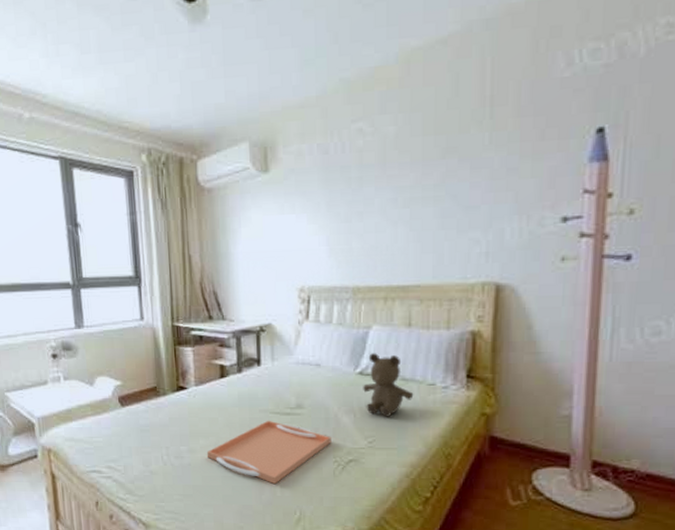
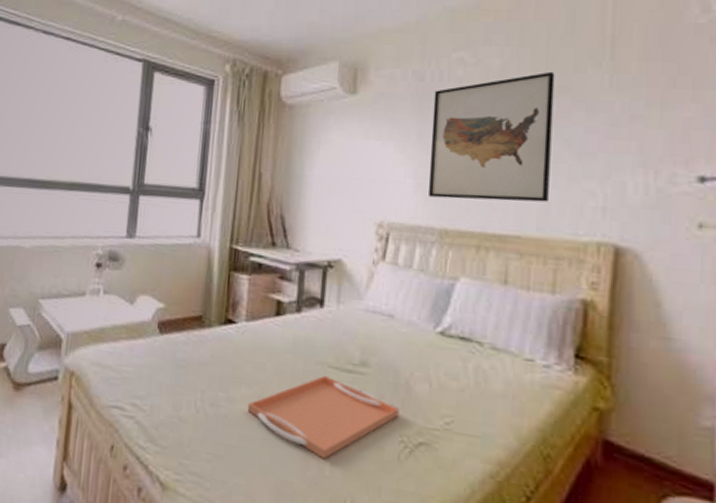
wall art: none [338,134,443,260] -> present [428,71,555,202]
teddy bear: present [363,353,414,417] -> none [443,310,506,394]

